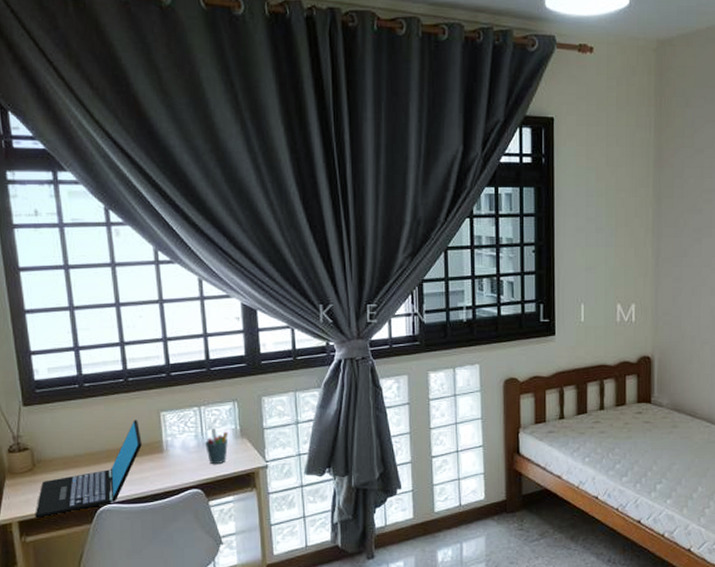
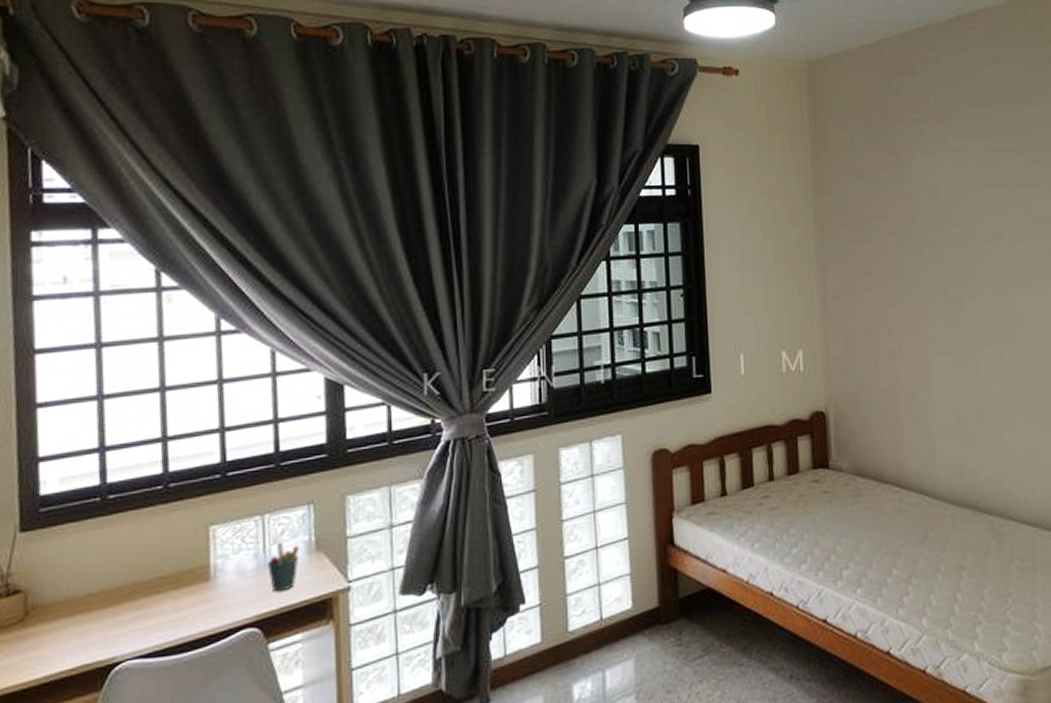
laptop: present [35,420,142,519] -> none [20,539,181,691]

